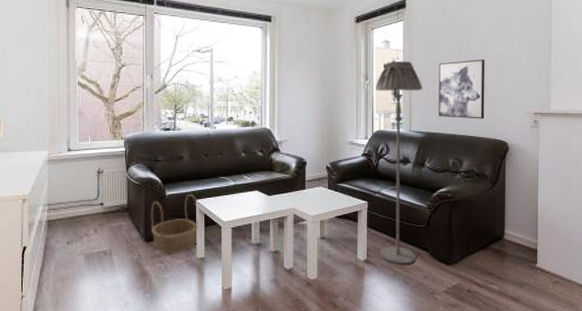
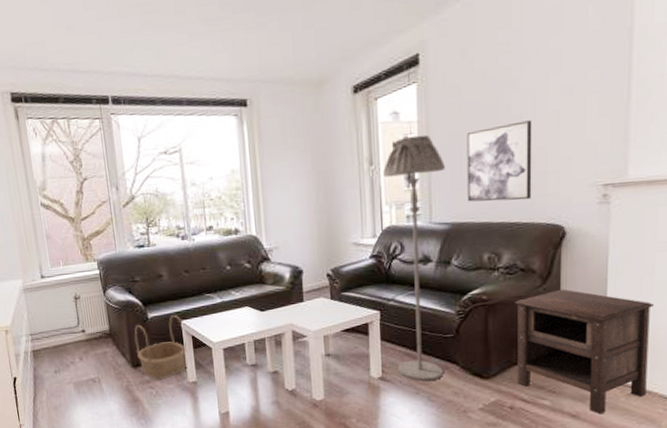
nightstand: none [472,192,570,299] -> present [515,289,653,414]

